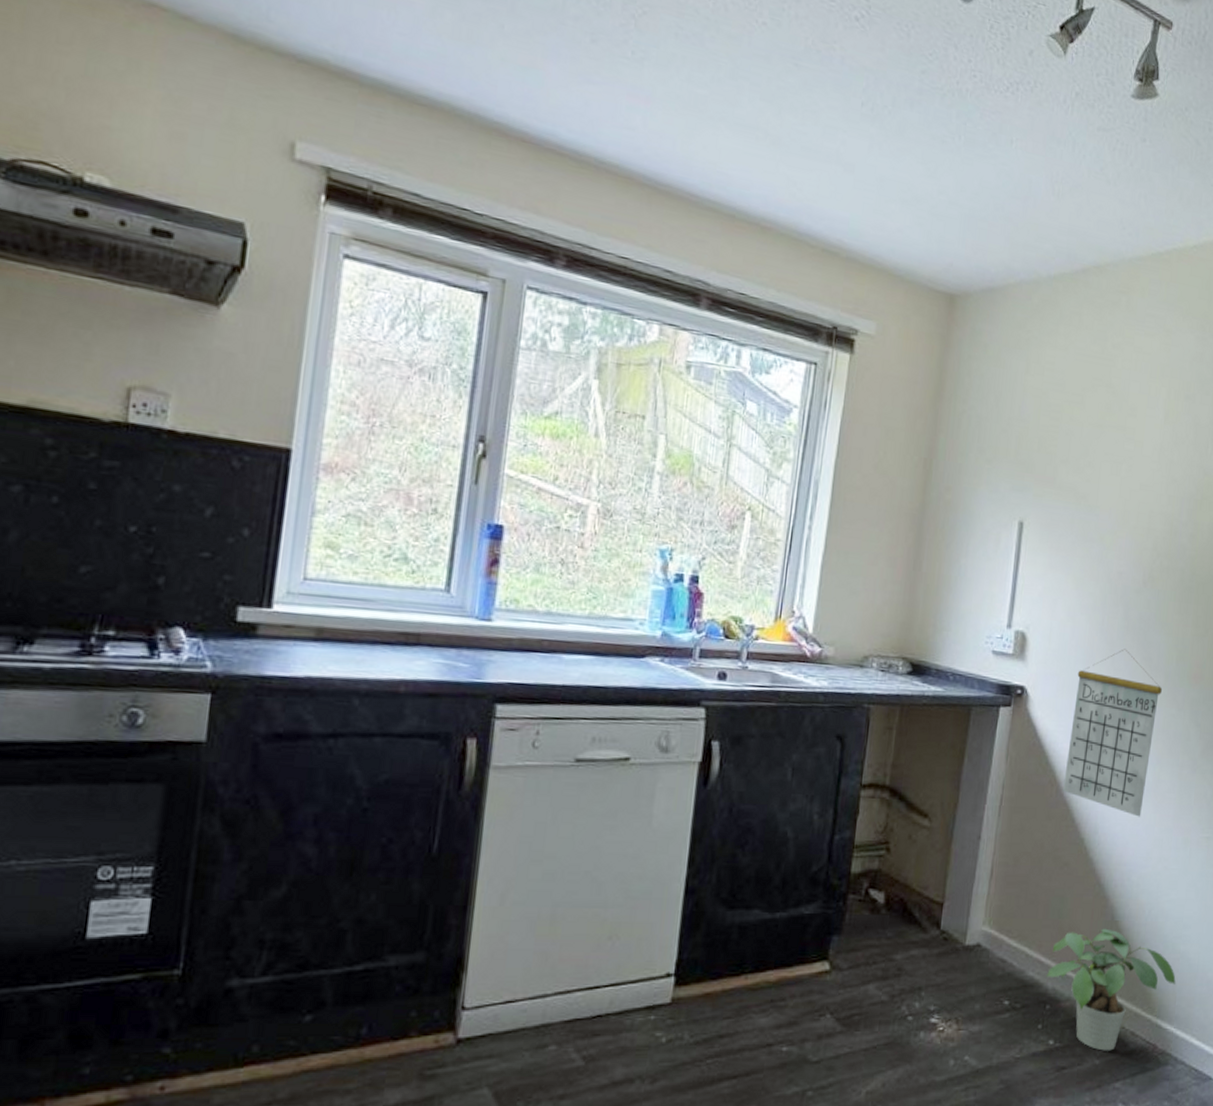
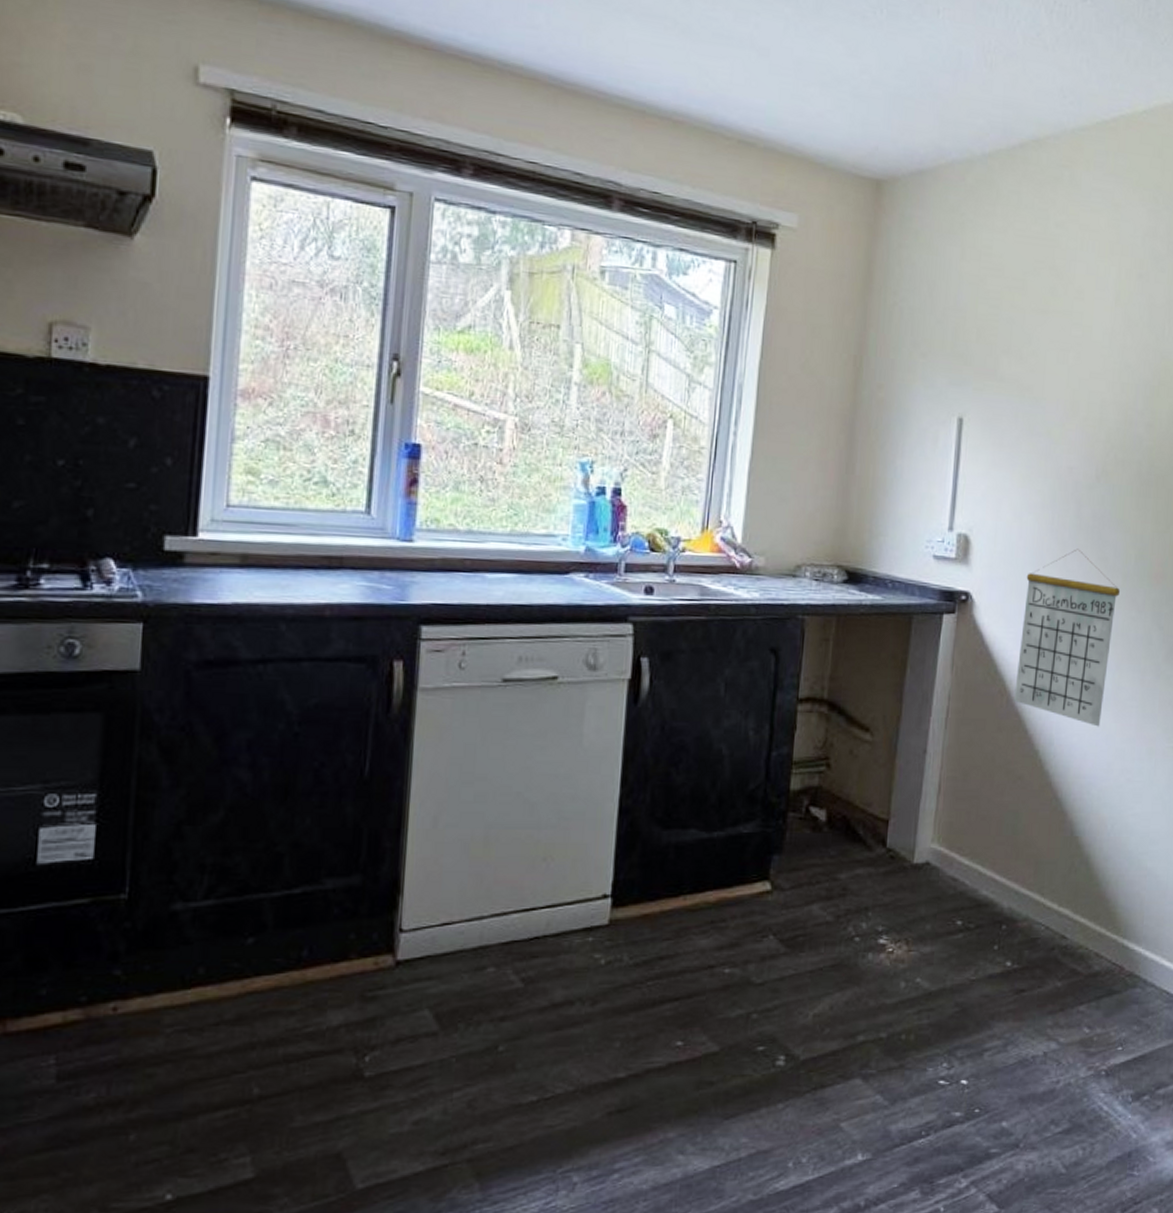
potted plant: present [1046,928,1176,1051] -> none [1001,844,1143,973]

